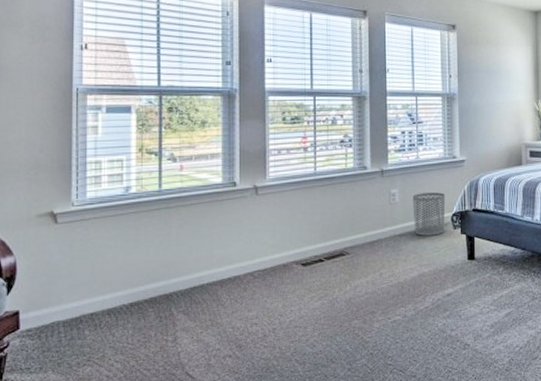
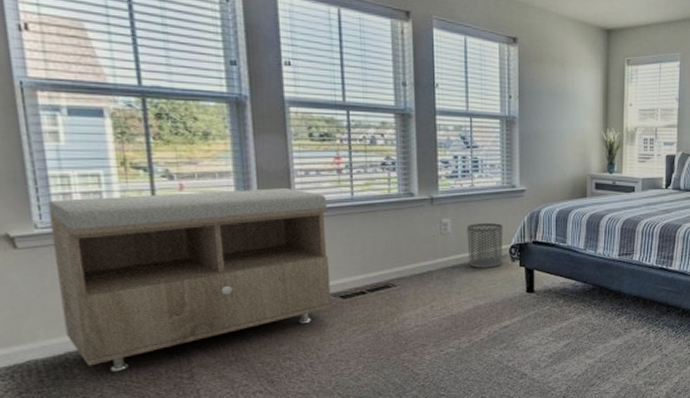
storage bench: none [83,166,295,334] -> present [47,188,332,372]

